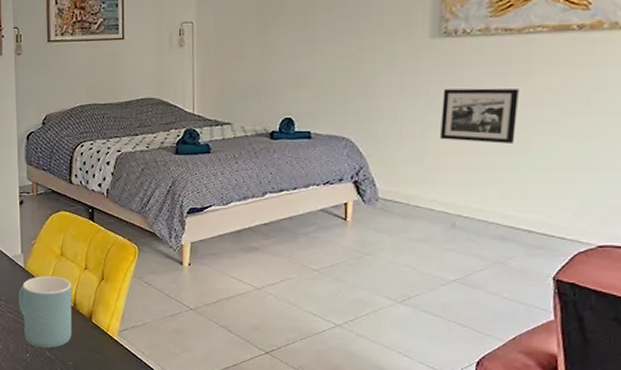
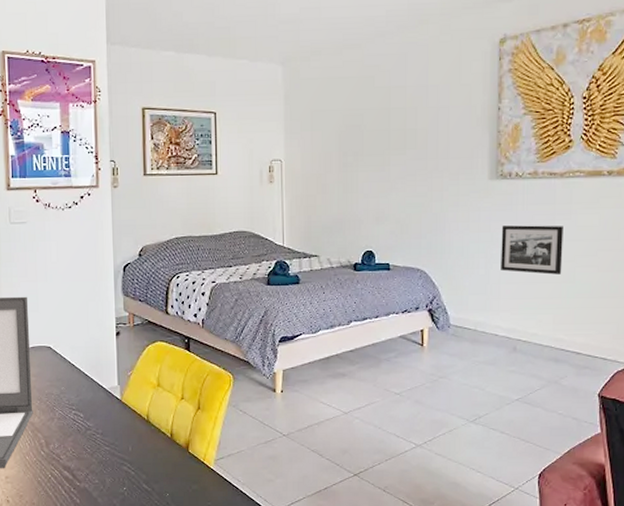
mug: present [18,276,72,348] -> none [115,407,169,481]

